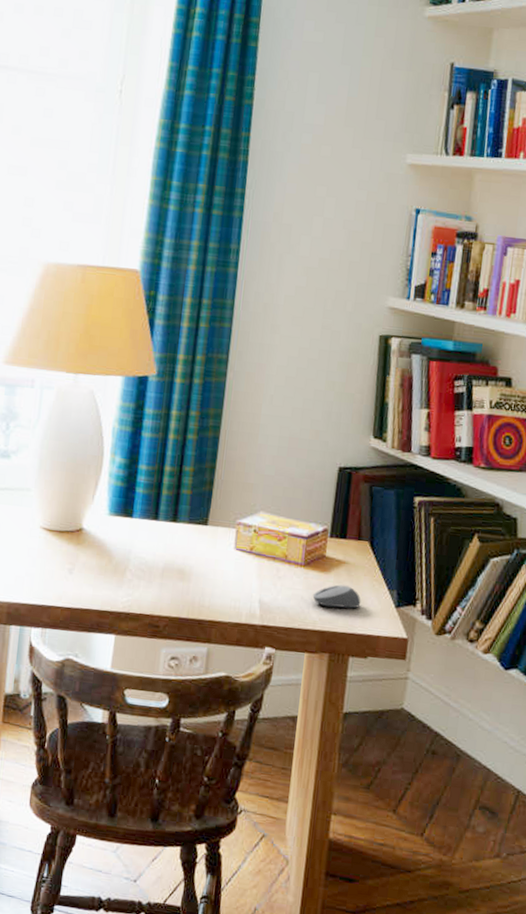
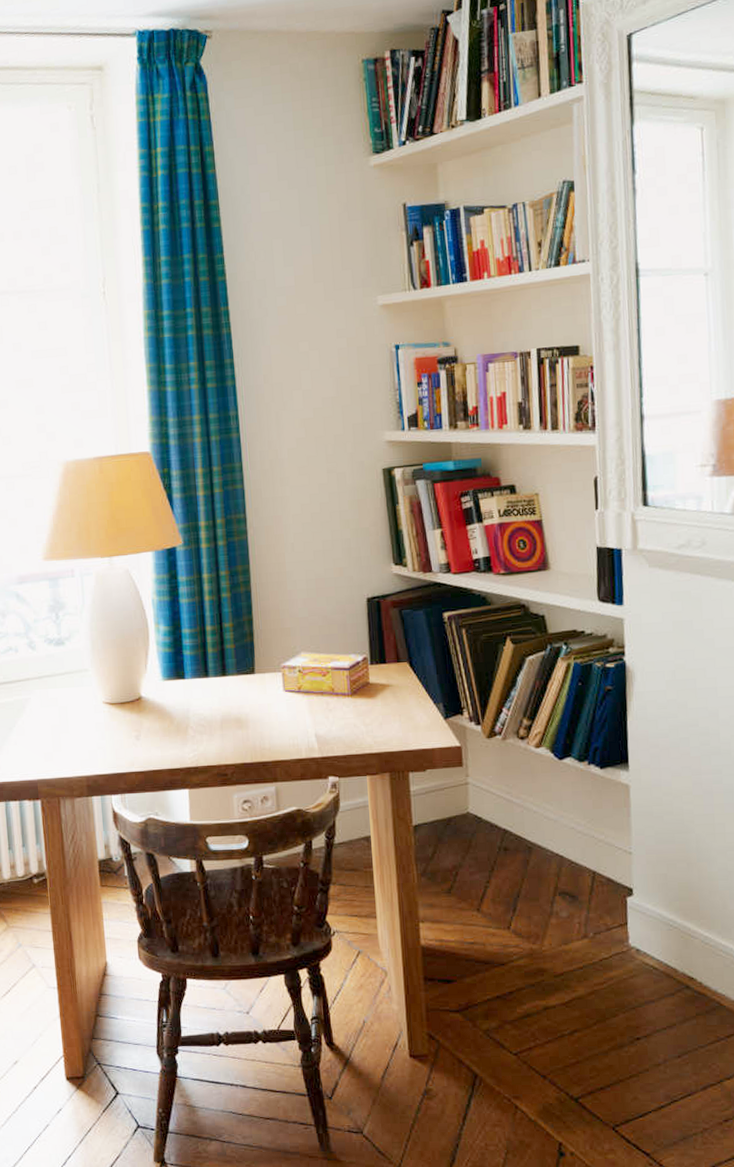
computer mouse: present [312,584,361,609] -> none [364,706,411,730]

